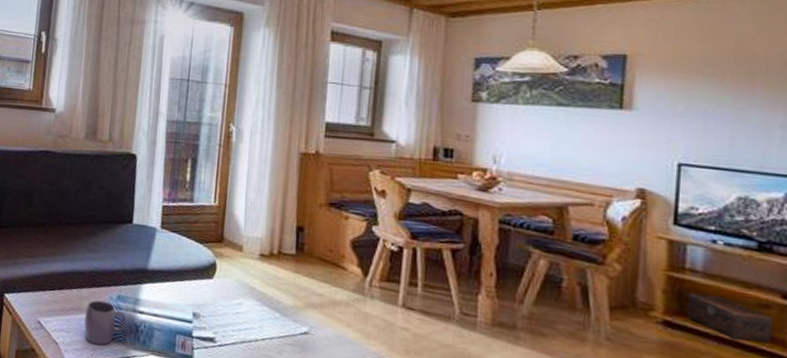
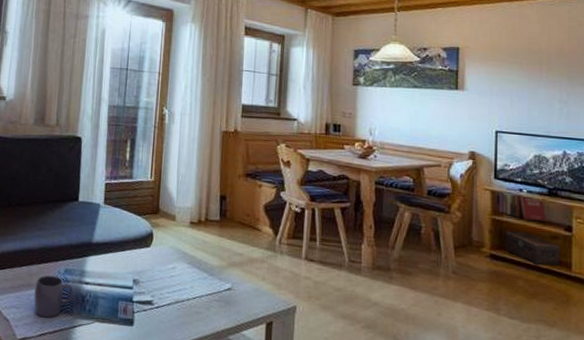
books: none [678,238,754,284] -> present [498,188,547,221]

